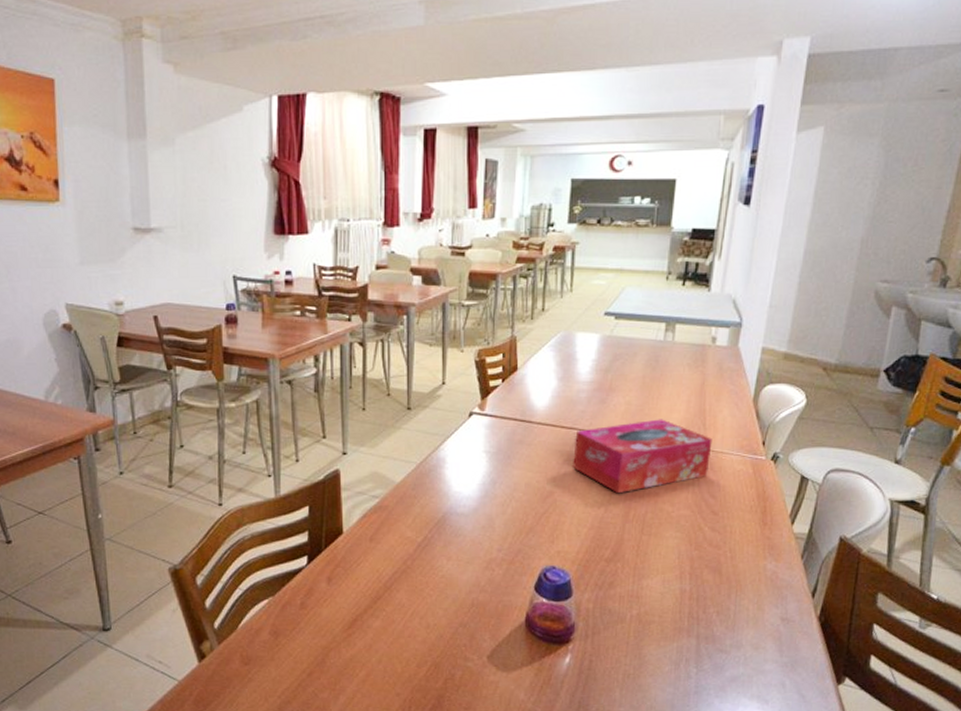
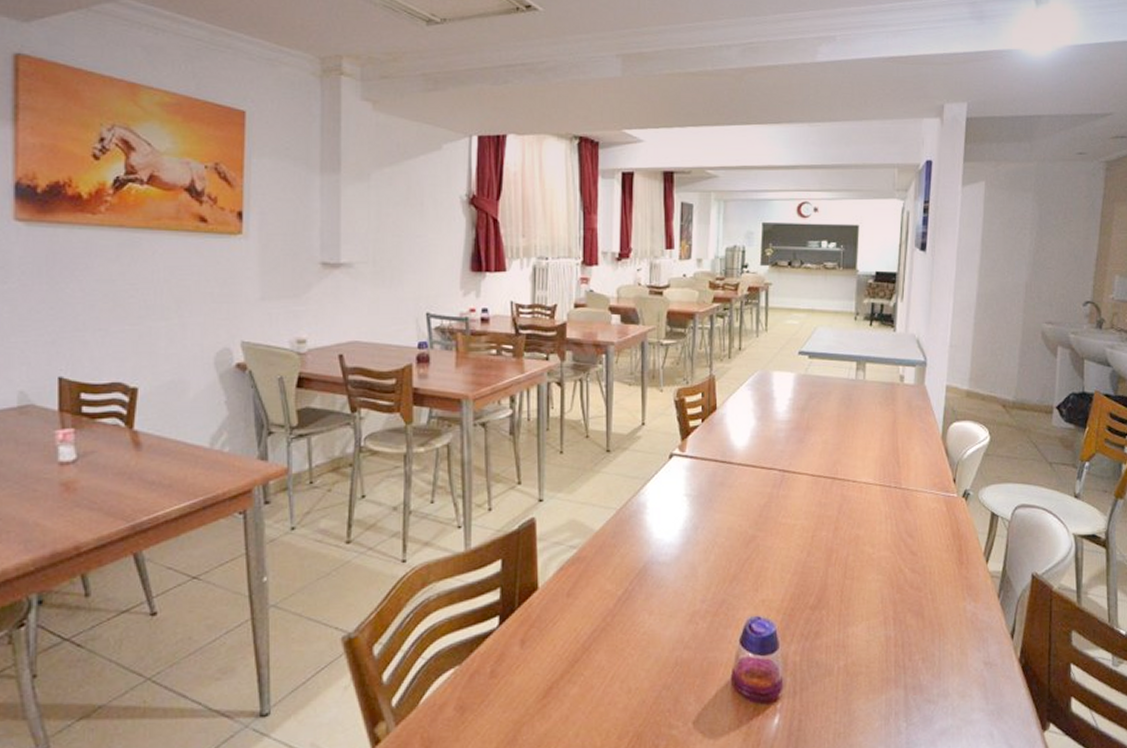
tissue box: present [573,419,713,494] -> none [774,457,907,536]

